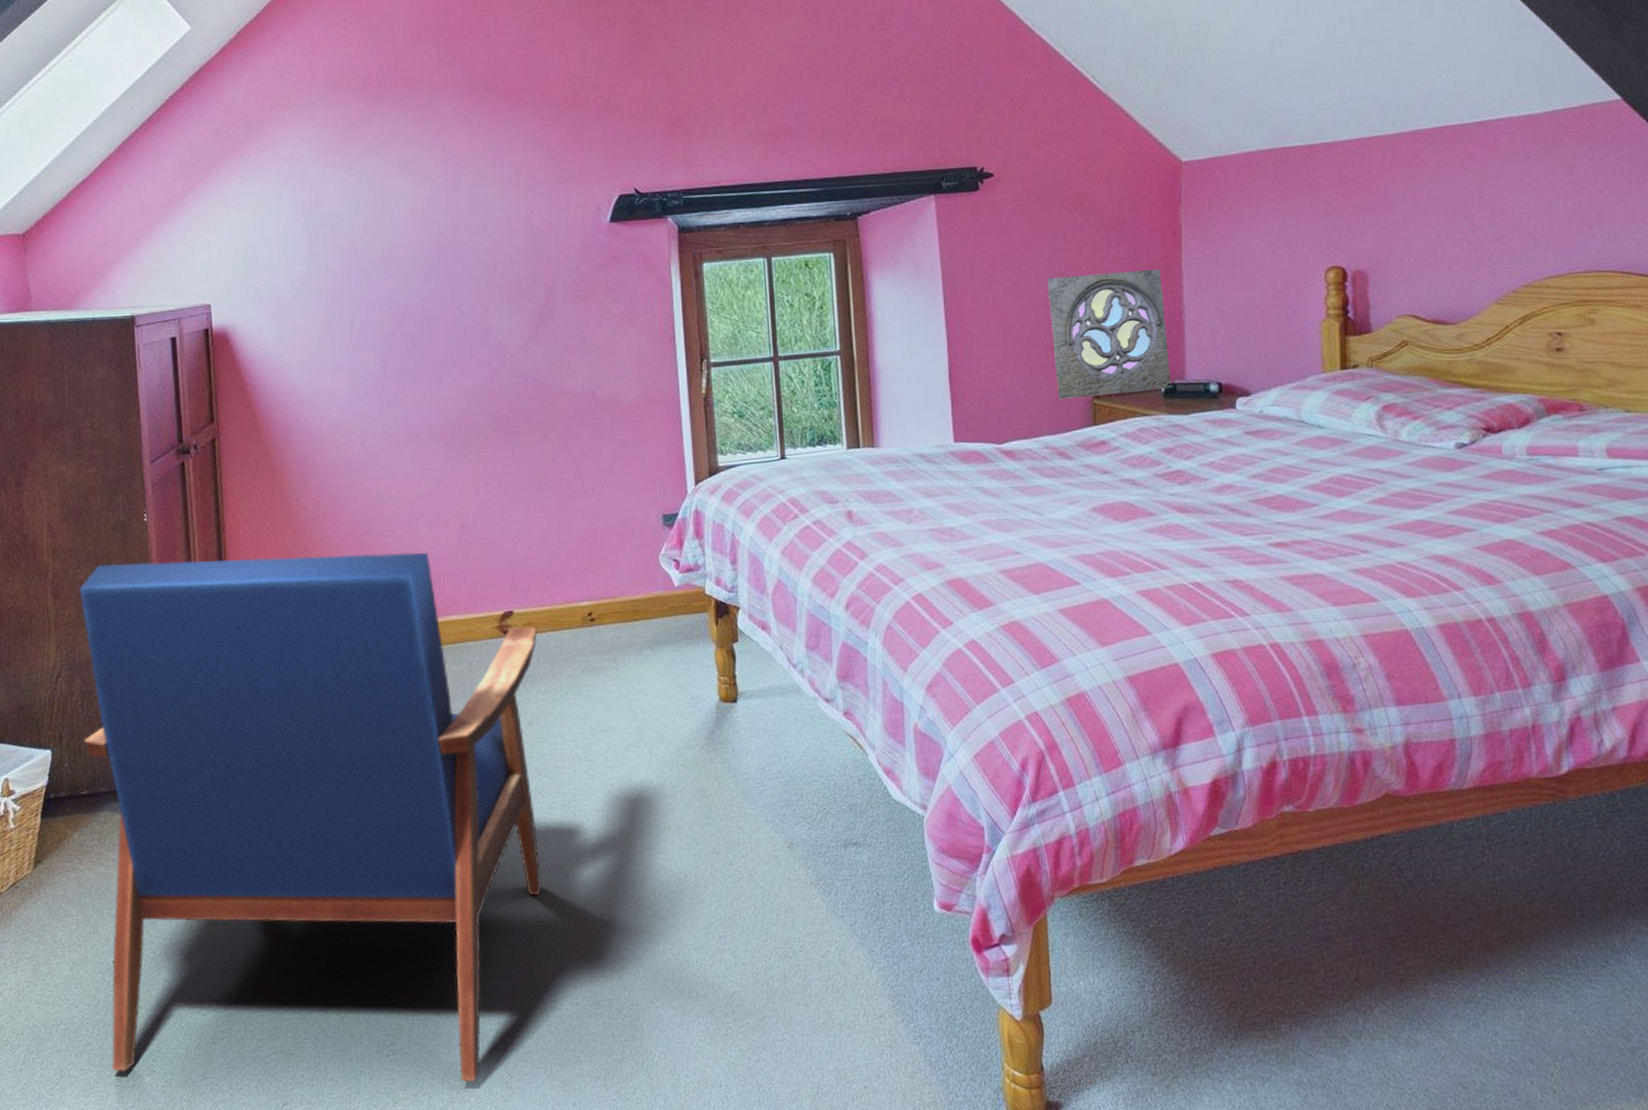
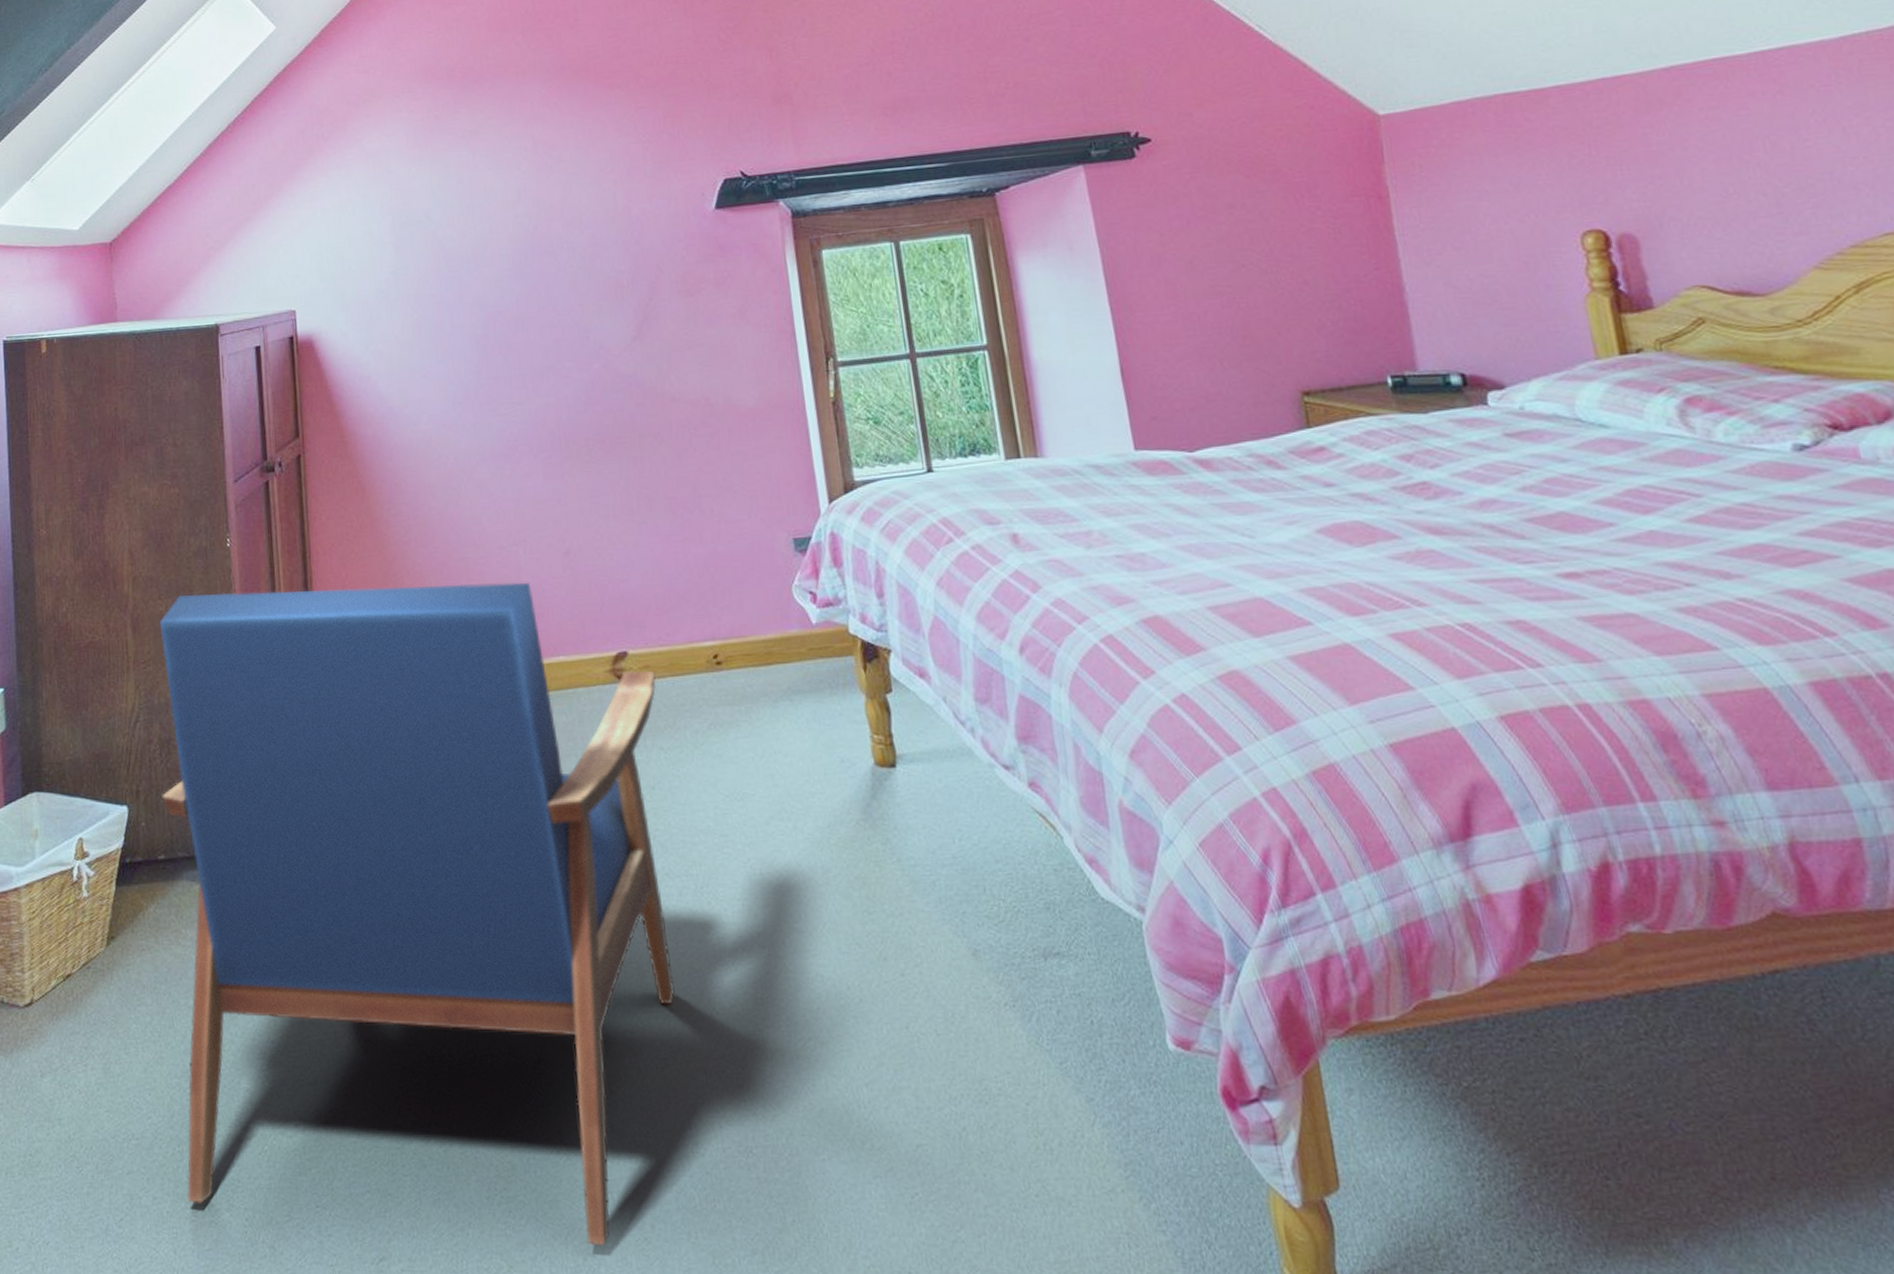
wall ornament: present [1047,269,1172,400] -> none [1228,240,1401,398]

